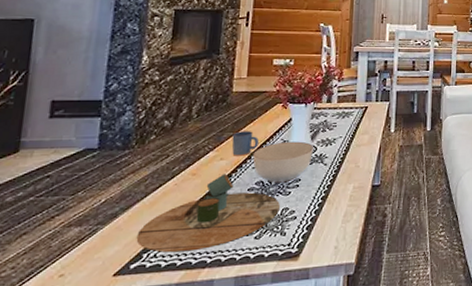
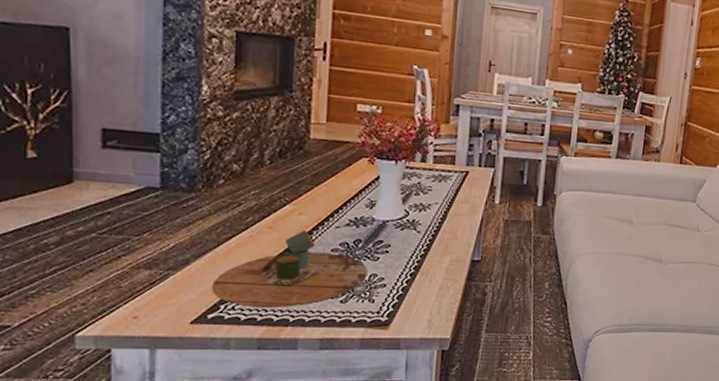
mug: present [232,131,260,156] -> none [311,185,343,213]
bowl: present [253,141,313,183] -> none [336,201,405,247]

